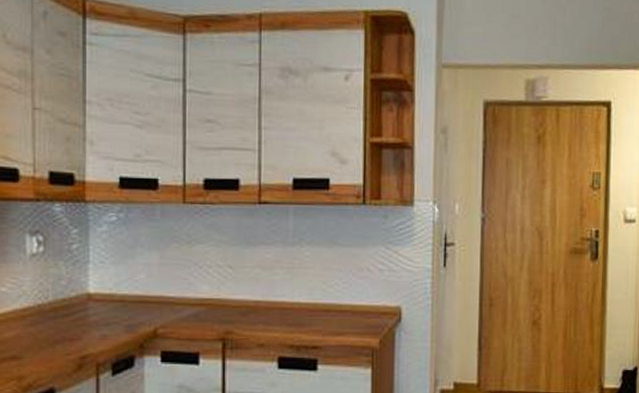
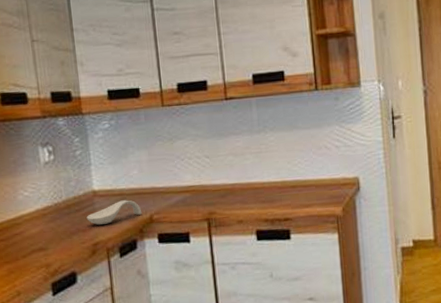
spoon rest: none [76,308,145,334] -> present [86,200,142,225]

